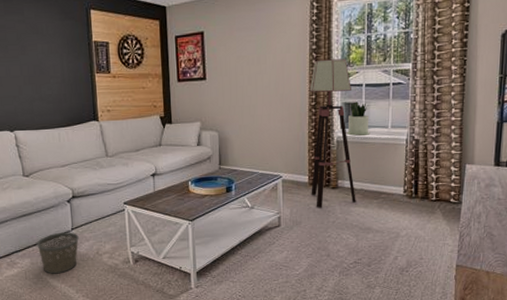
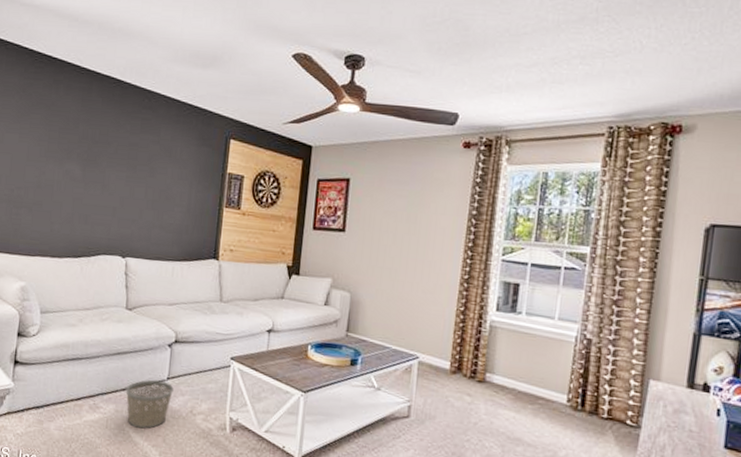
floor lamp: present [309,58,356,208] -> none [451,227,514,404]
planter: present [346,102,370,137] -> none [502,282,533,325]

